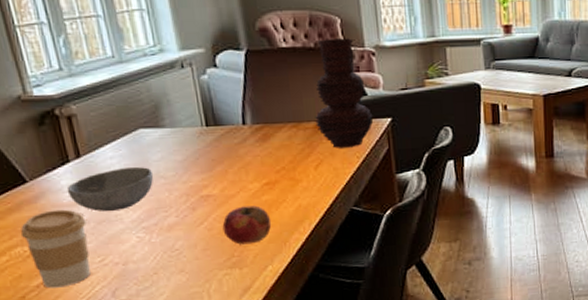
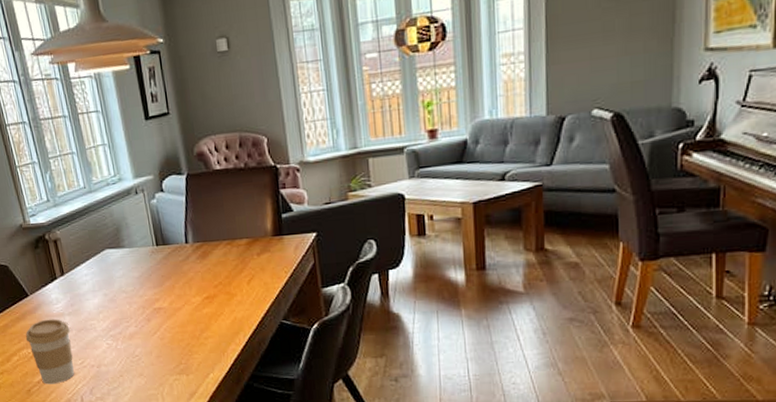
bowl: present [66,167,154,212] -> none [55,283,118,322]
fruit: present [222,205,272,245] -> none [171,318,212,353]
vase: present [315,38,374,148] -> none [246,156,300,264]

